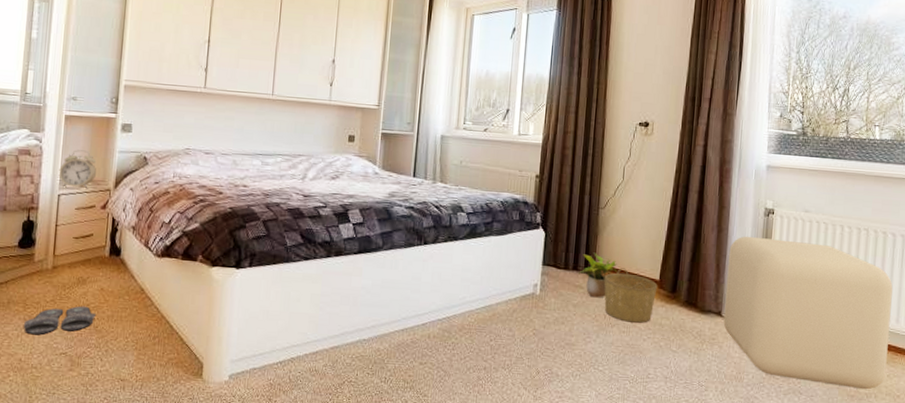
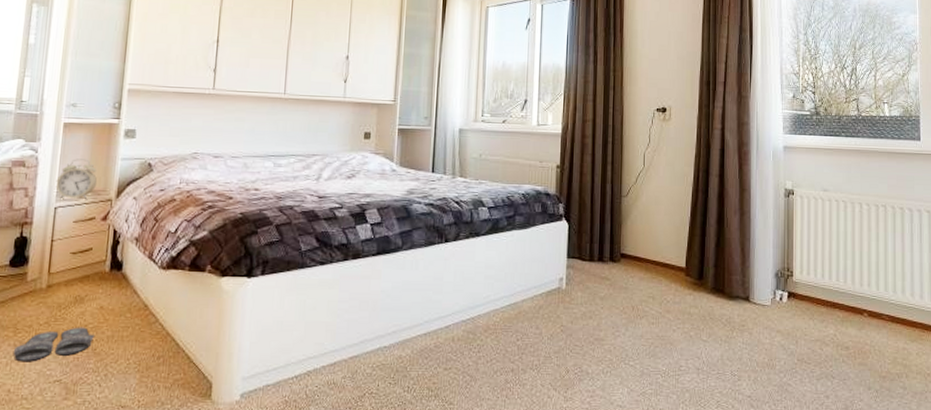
potted plant: present [579,252,618,298] -> none [604,242,644,289]
basket: present [604,268,658,323] -> none [630,257,684,313]
cube: present [723,236,893,390] -> none [752,218,915,370]

